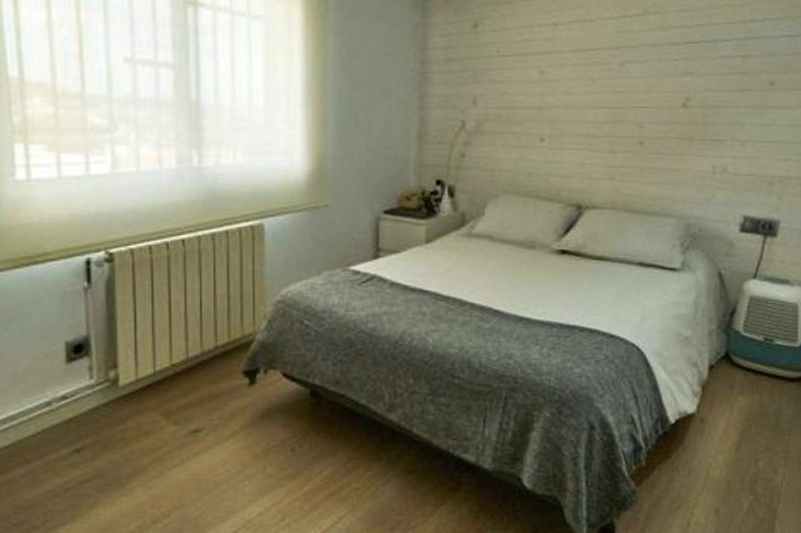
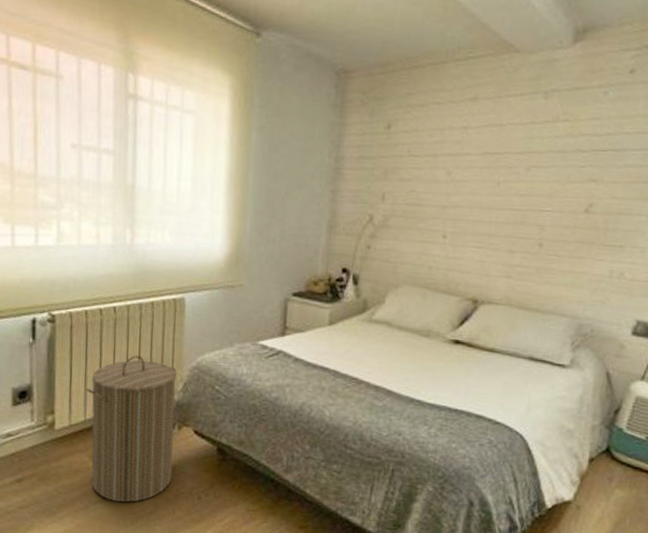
laundry hamper: none [155,292,260,464] -> present [86,355,177,503]

